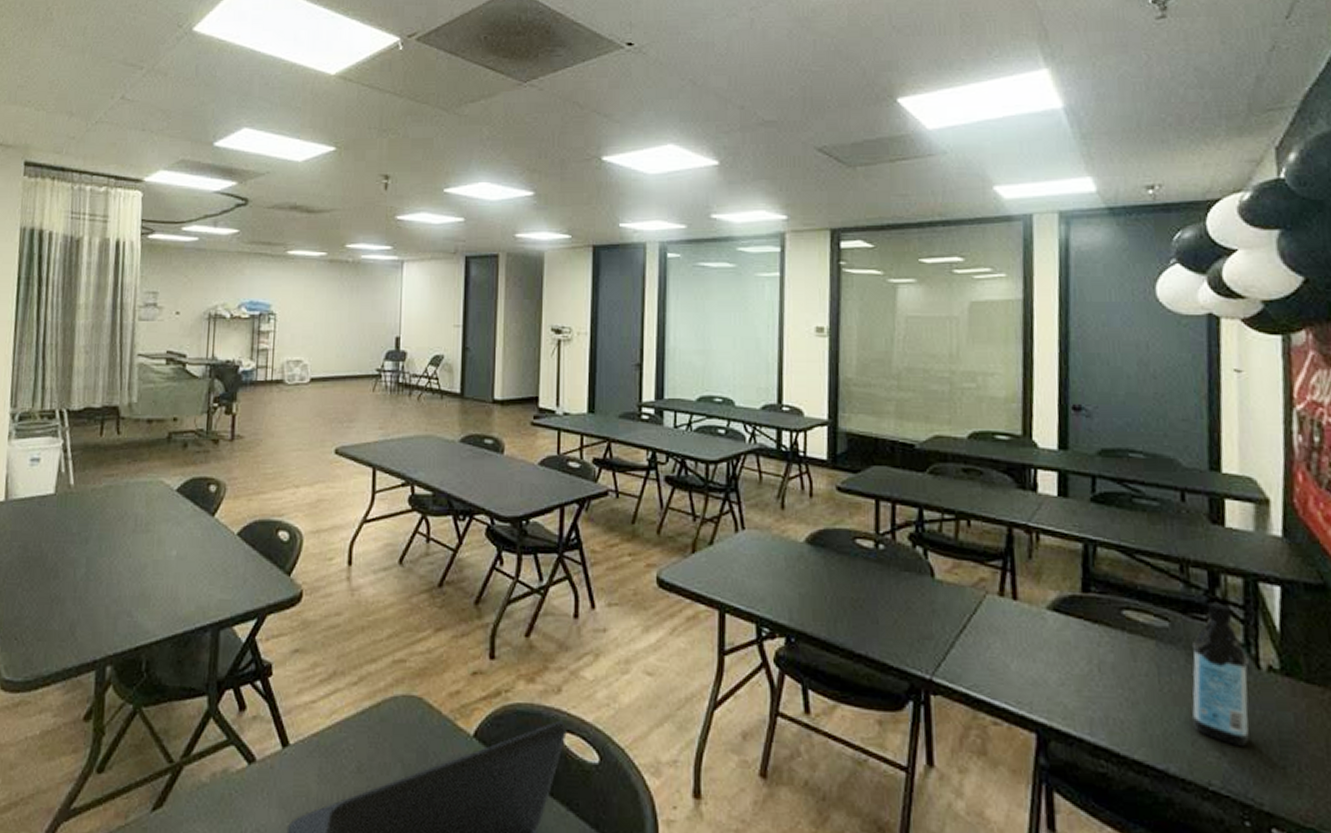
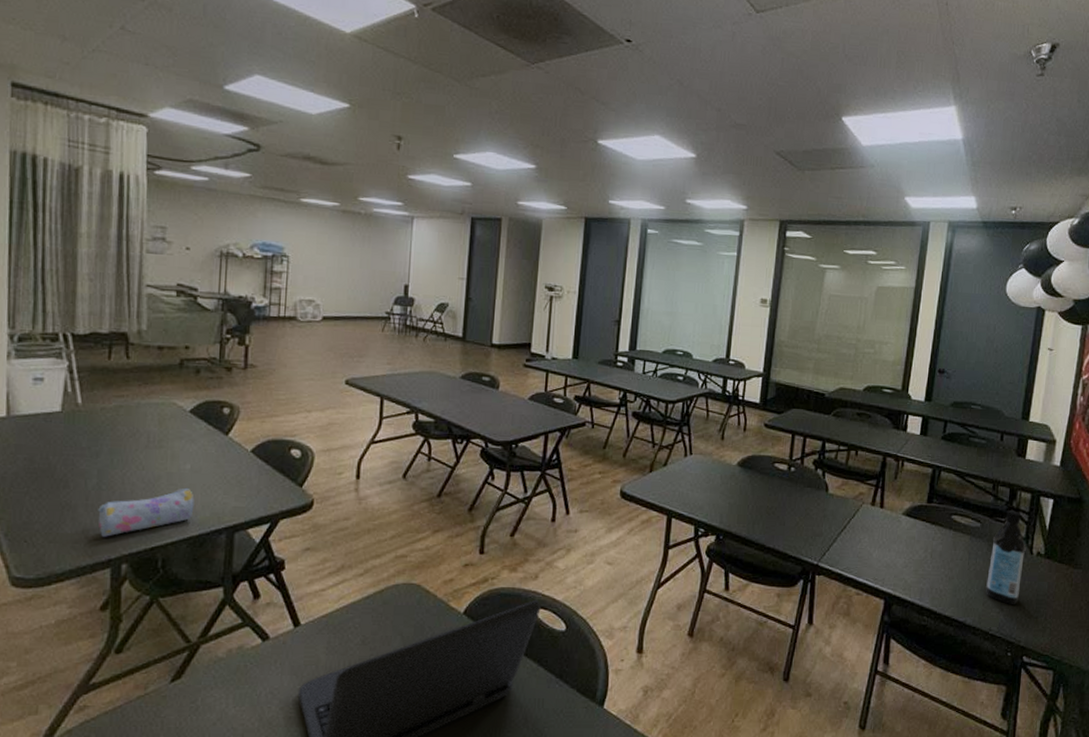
pencil case: none [84,577,180,635] -> present [97,487,195,537]

